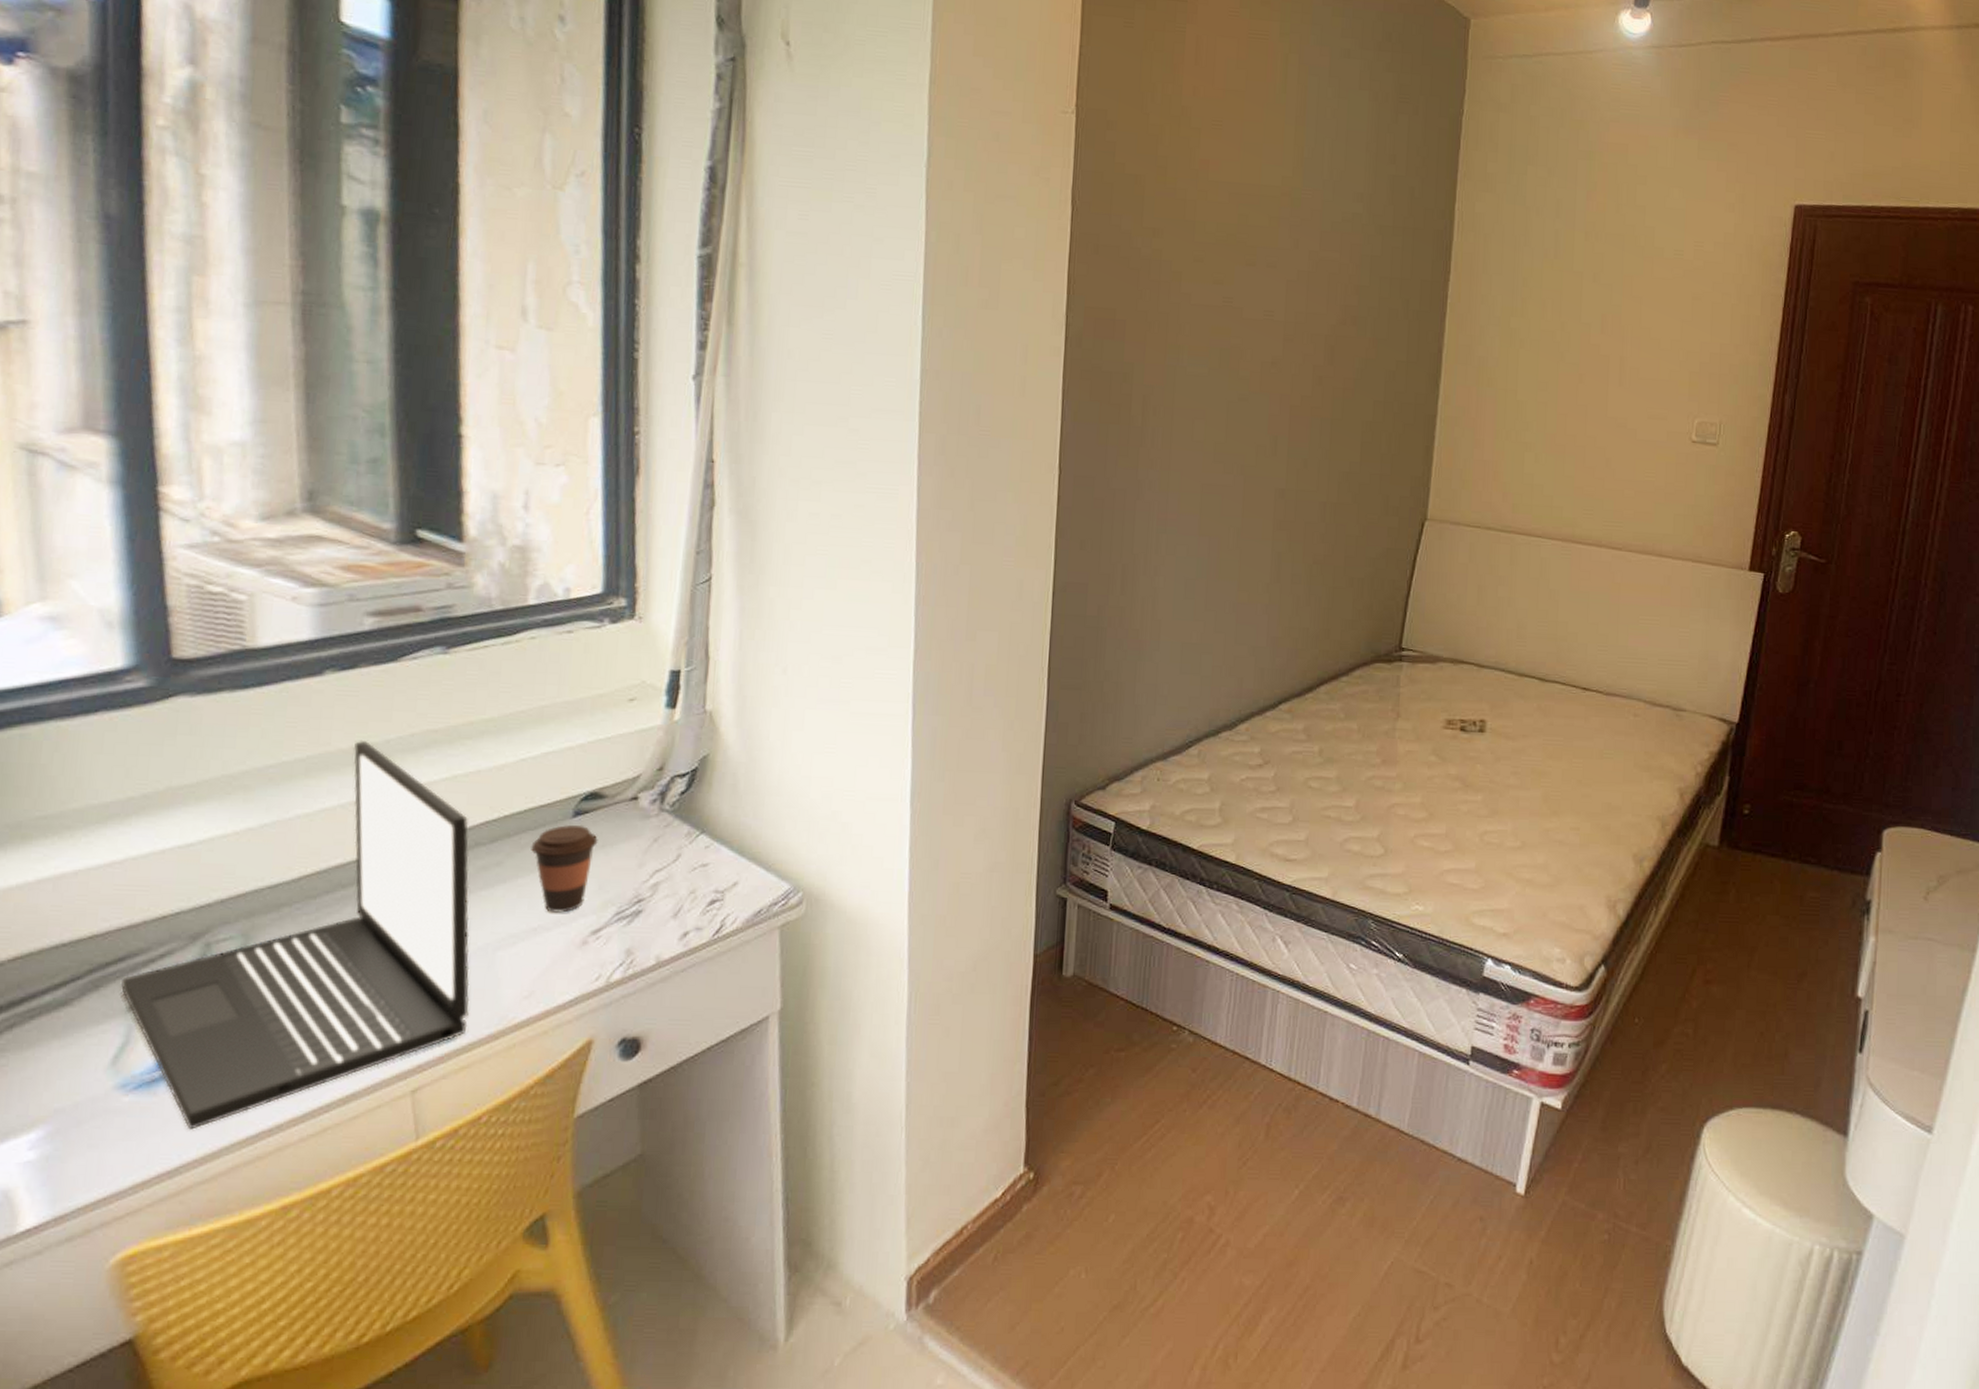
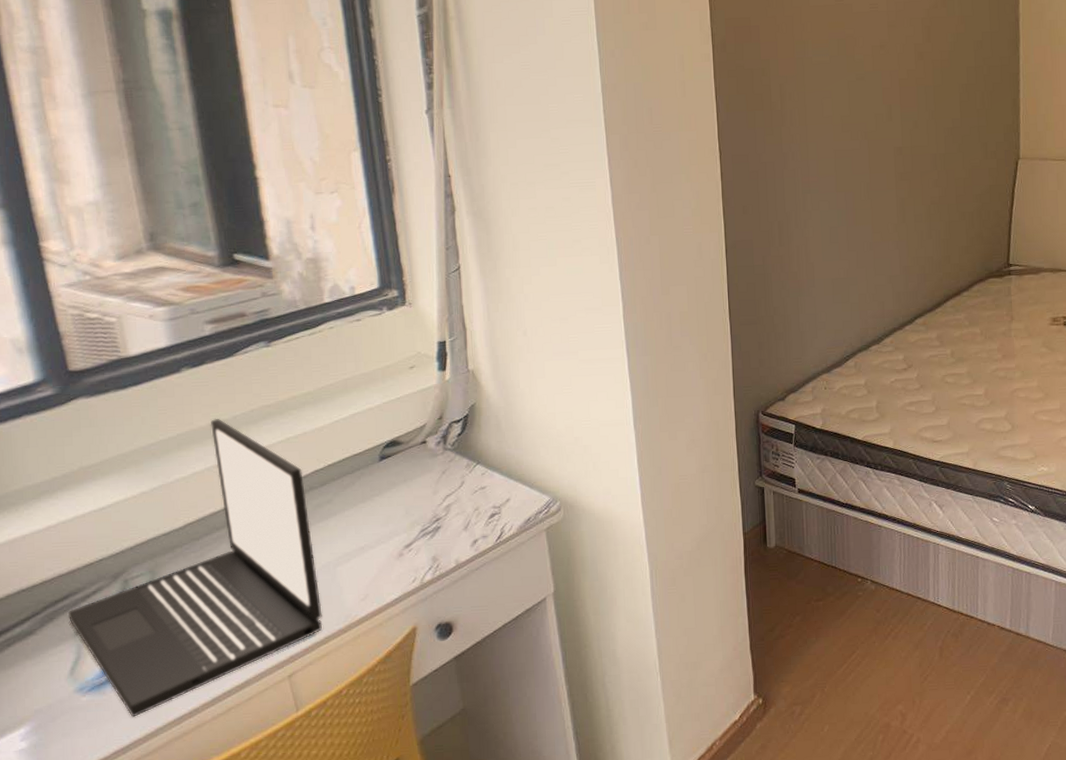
coffee cup: present [530,824,598,913] -> none [350,466,401,534]

